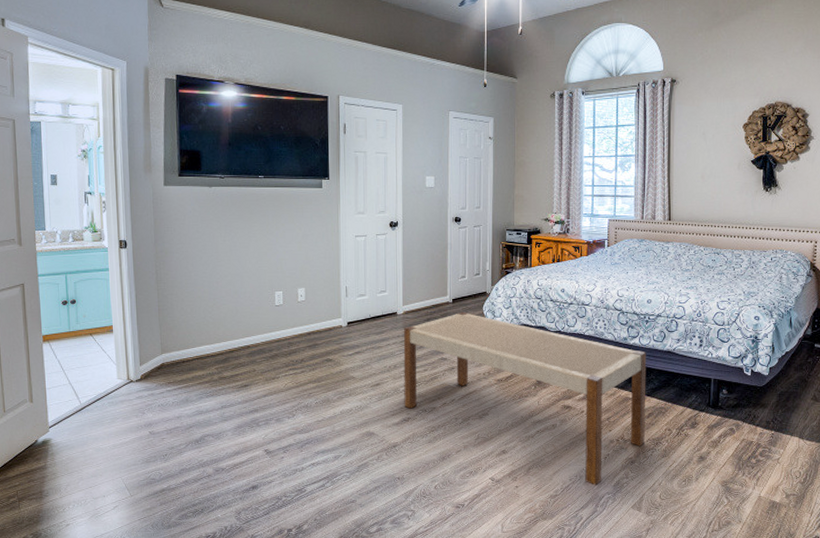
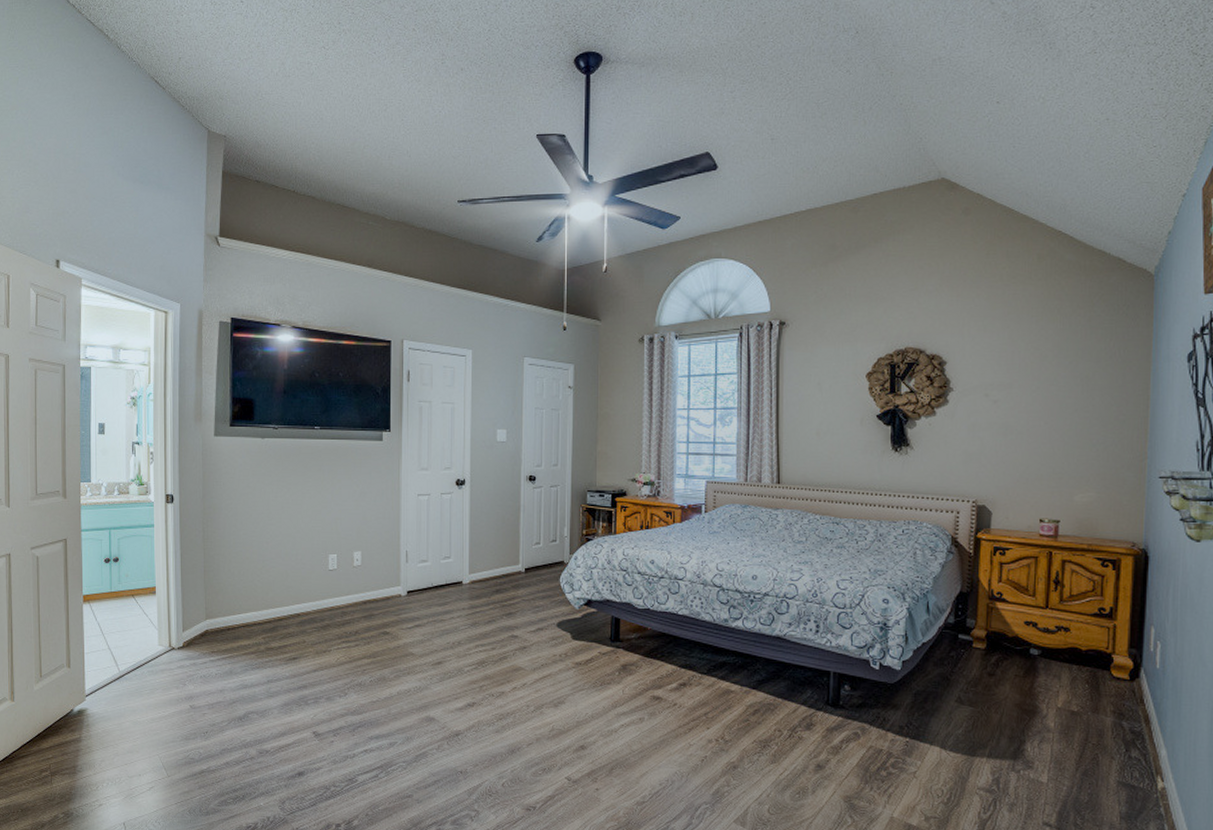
bench: present [403,311,647,485] -> none [469,583,752,793]

